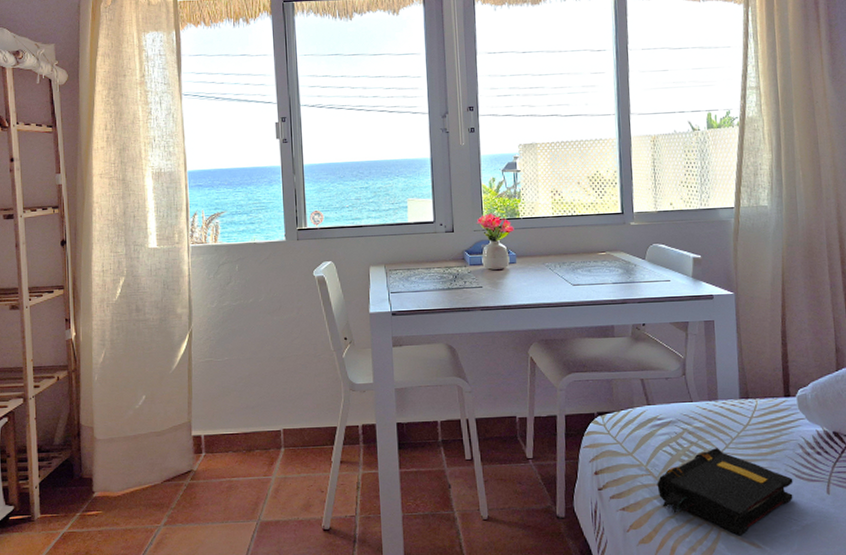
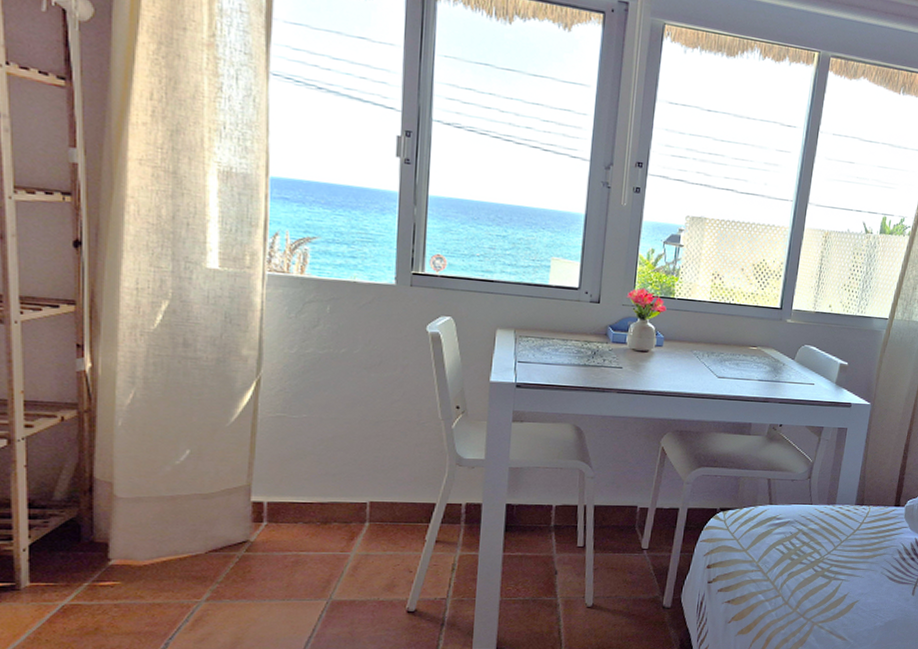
book: present [657,448,793,536] -> none [764,549,886,630]

